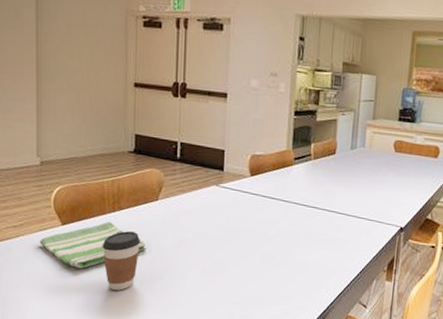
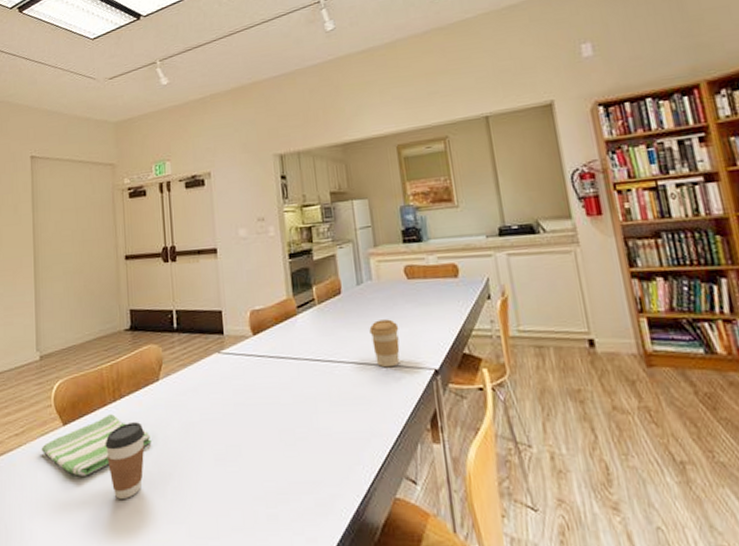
coffee cup: none [354,181,379,220] -> present [369,319,400,368]

